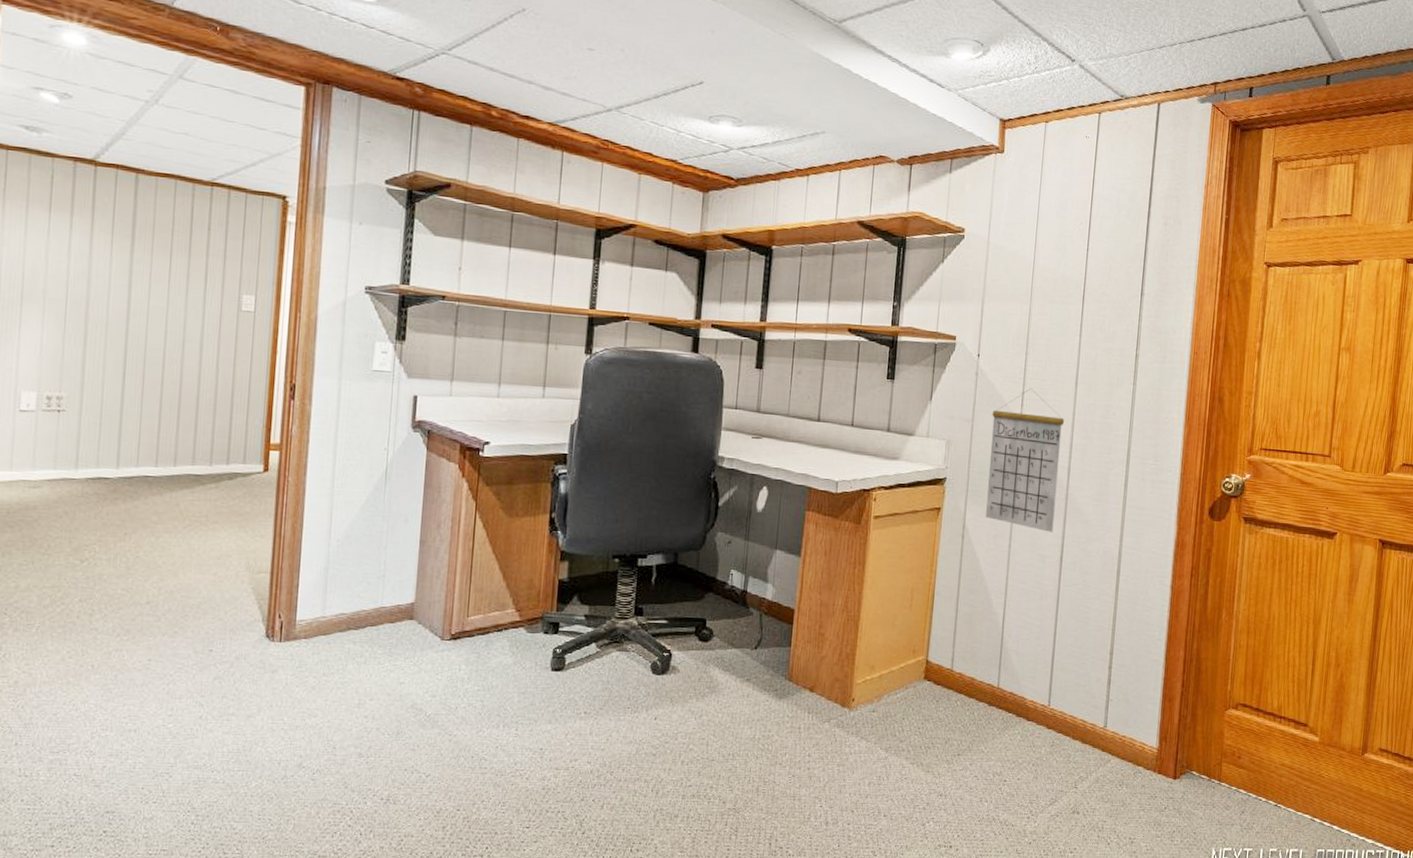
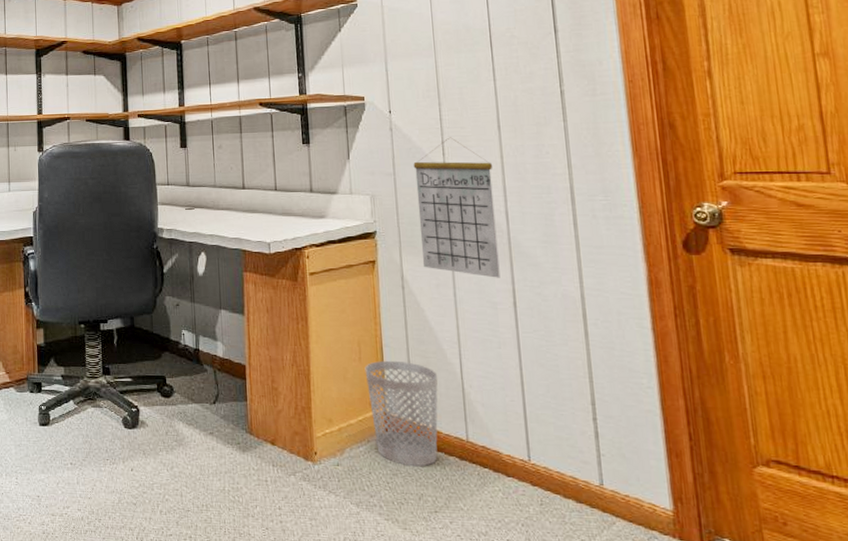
wastebasket: none [913,608,982,713] -> present [364,360,438,467]

